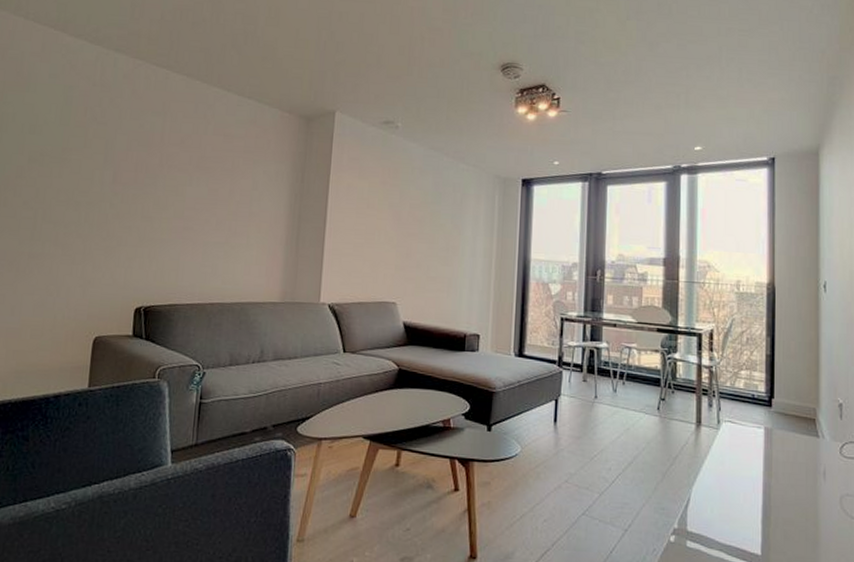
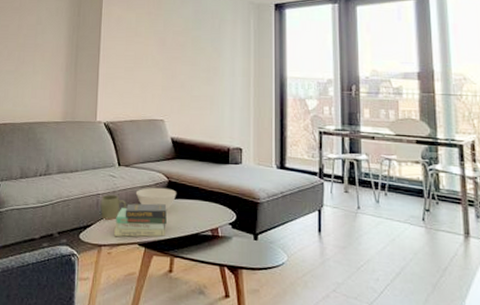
mug: none [322,383,351,412] -> present [100,194,126,220]
books: none [336,393,397,430] -> present [114,203,168,237]
bowl: none [361,375,408,400] -> present [135,187,177,210]

